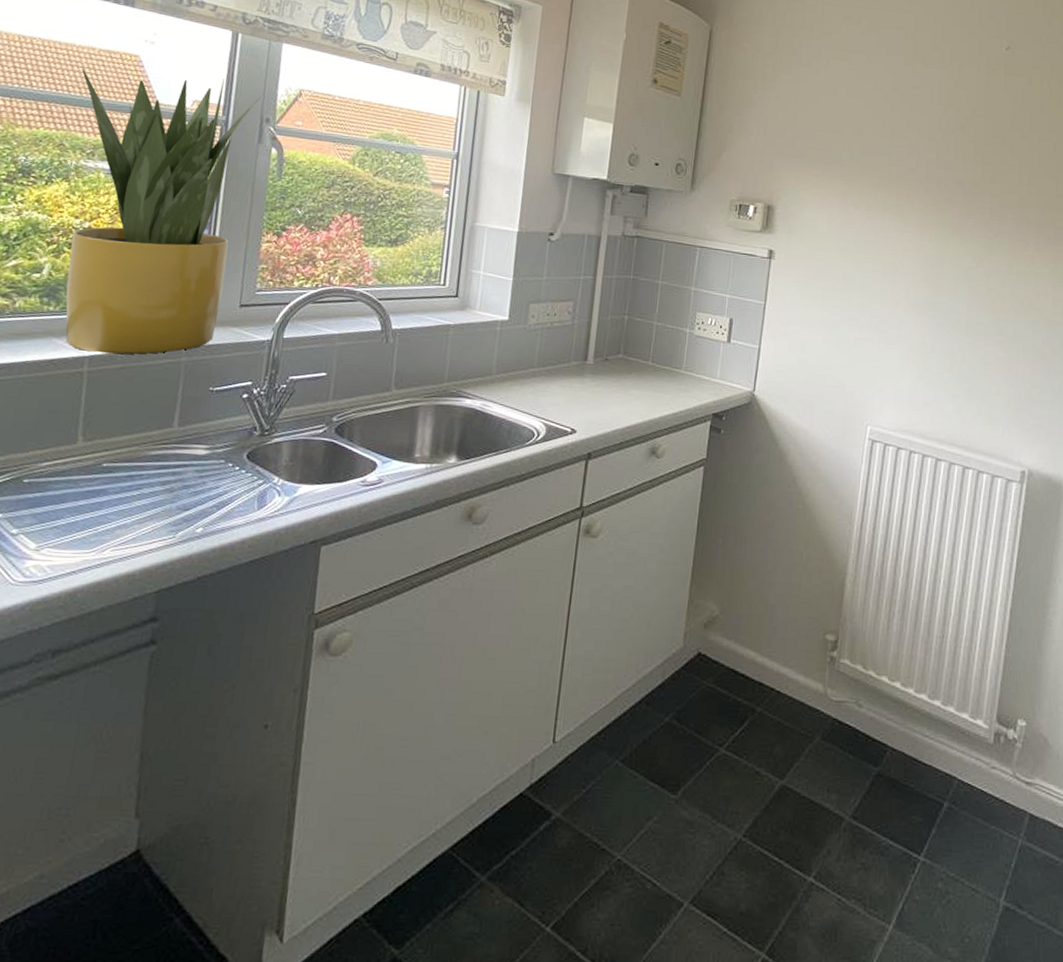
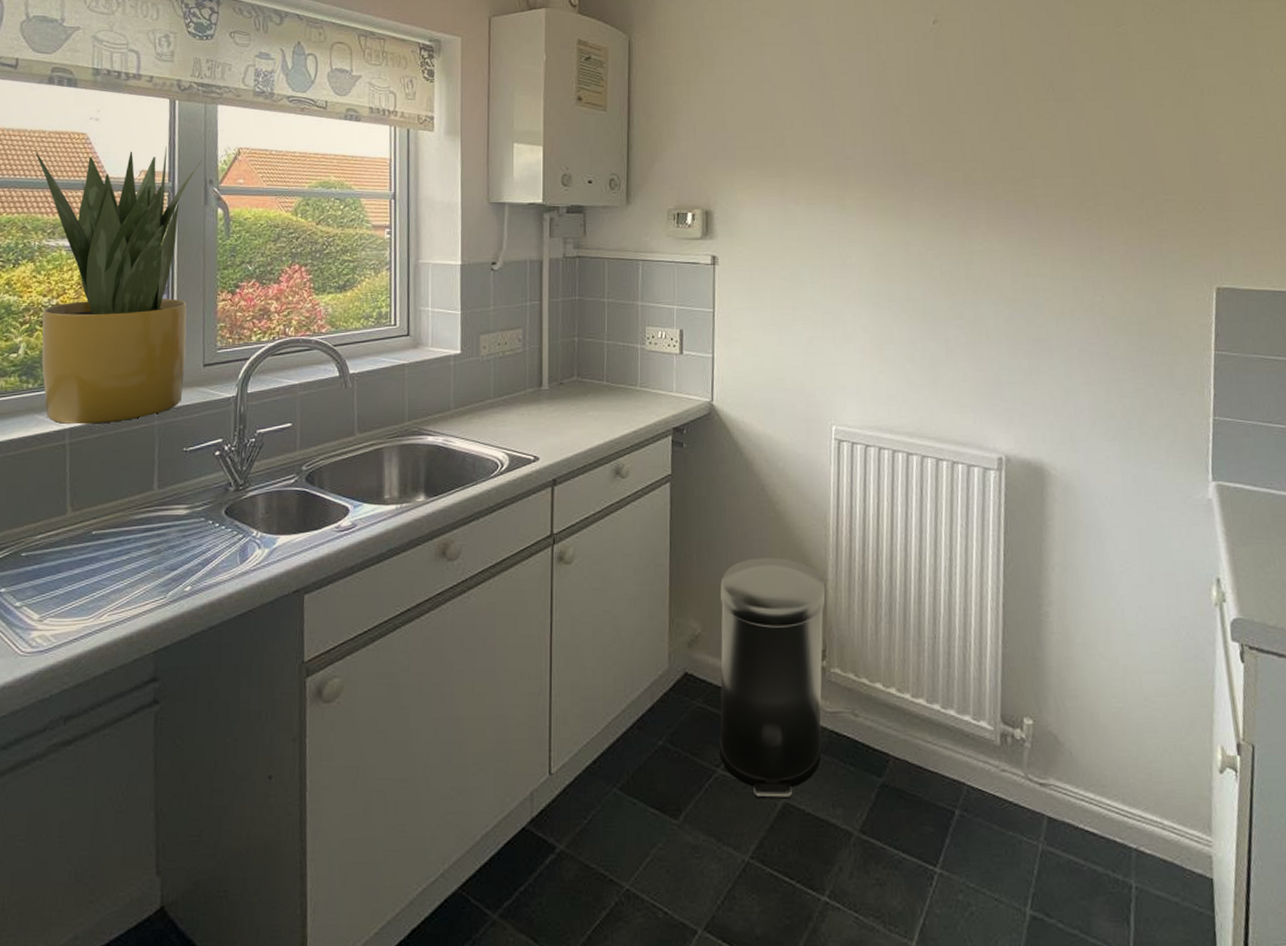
pedal bin: none [724,547,844,783] -> present [719,557,826,800]

